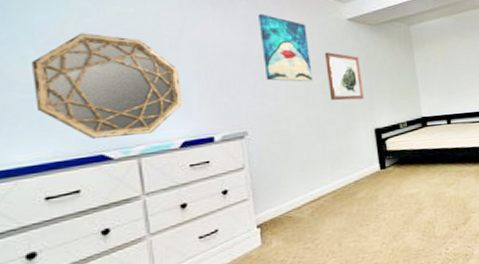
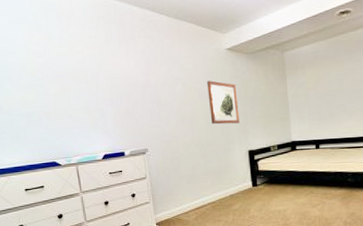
home mirror: present [31,33,183,140] -> none [9,70,103,150]
wall art: present [258,14,313,82] -> none [154,48,197,108]

